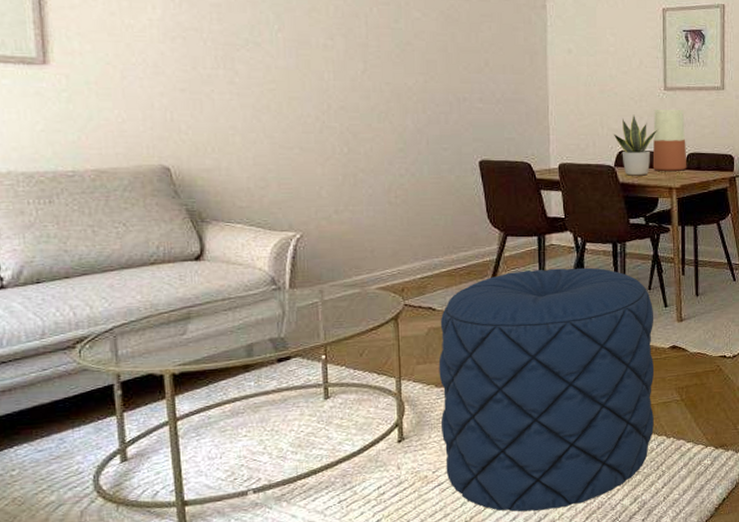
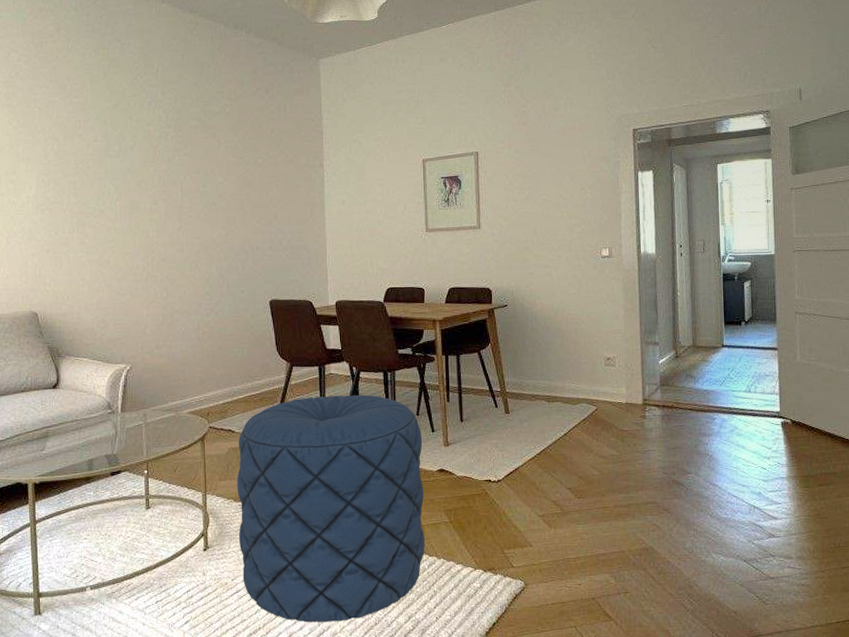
potted plant: present [614,114,658,176] -> none [383,255,422,310]
vase: present [652,109,687,171] -> none [417,248,449,305]

